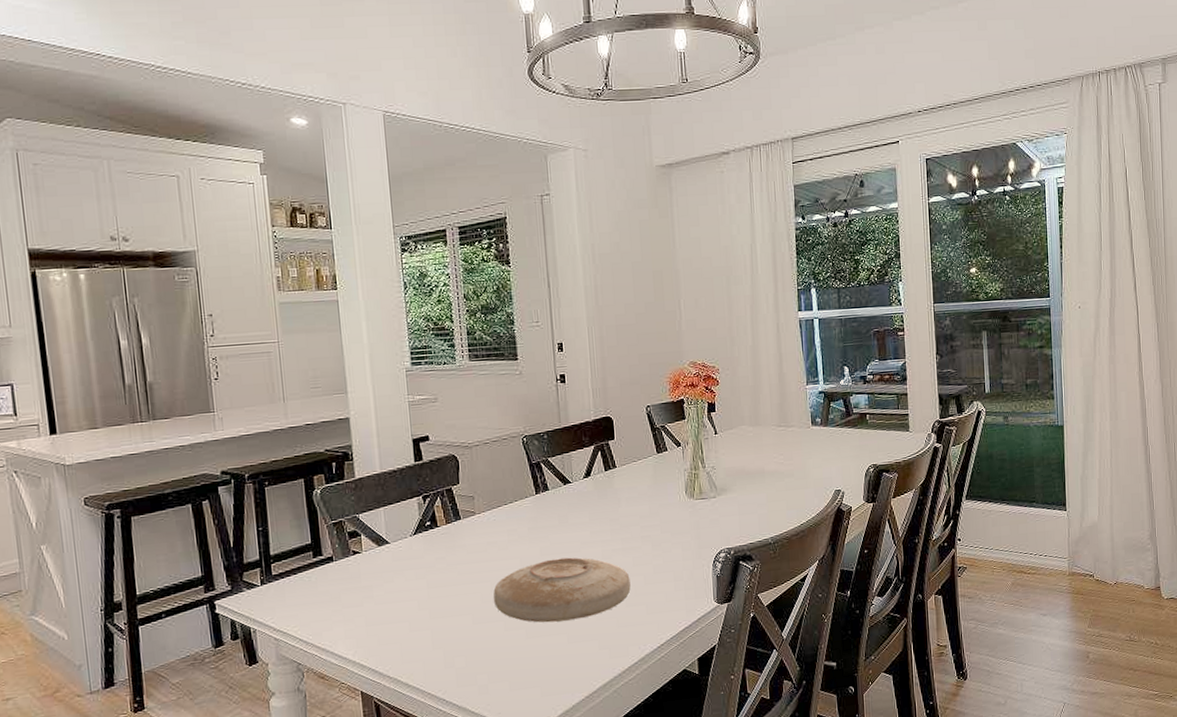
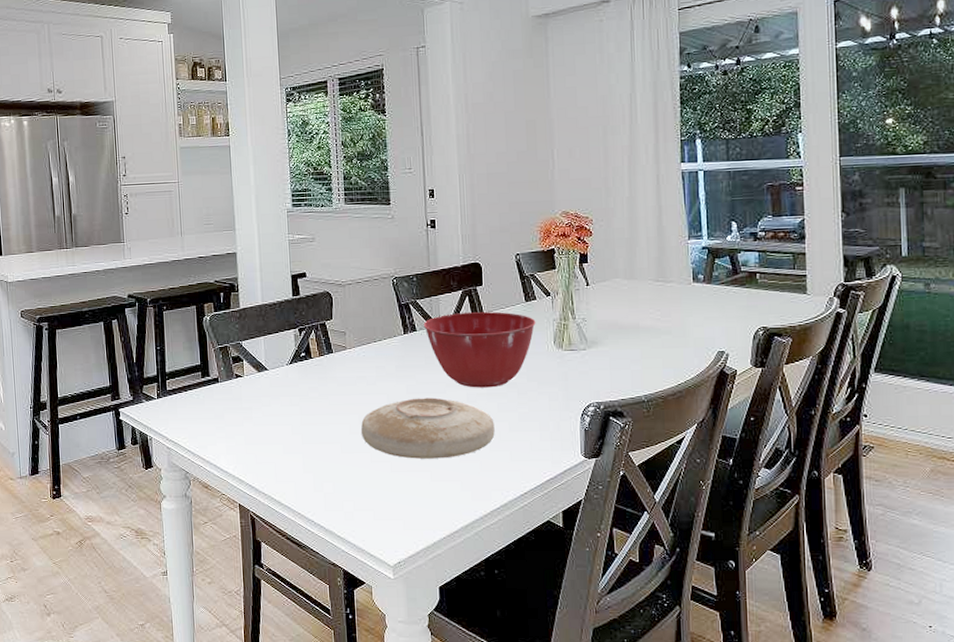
mixing bowl: none [555,465,668,544] -> present [423,312,536,388]

